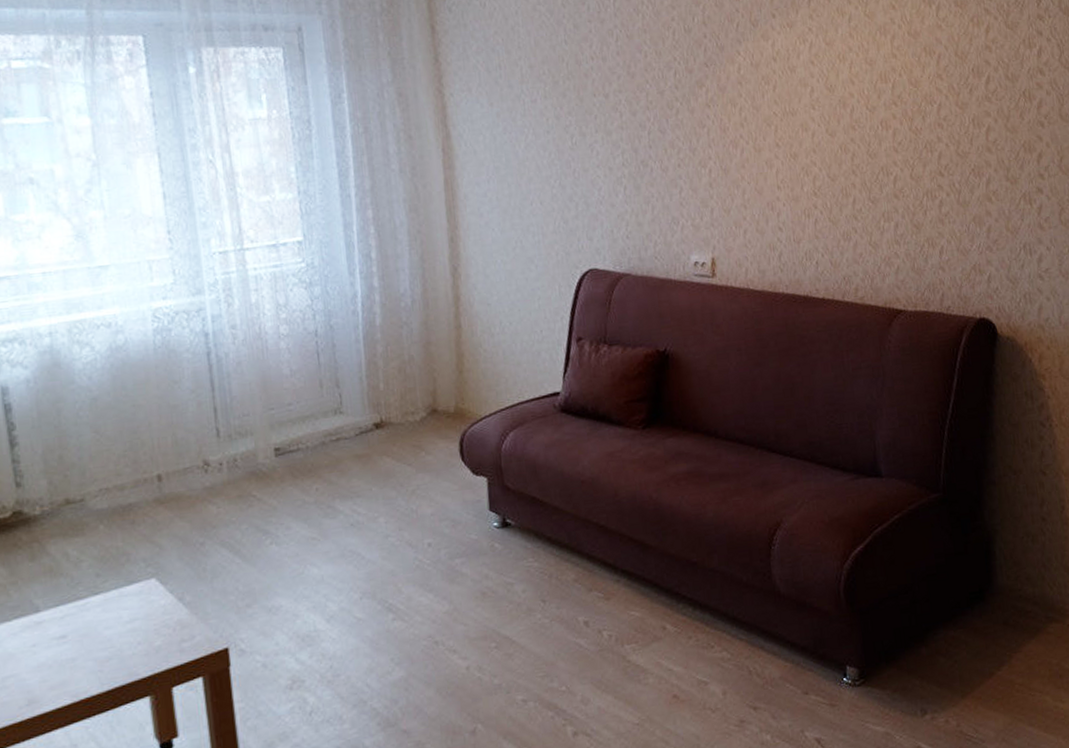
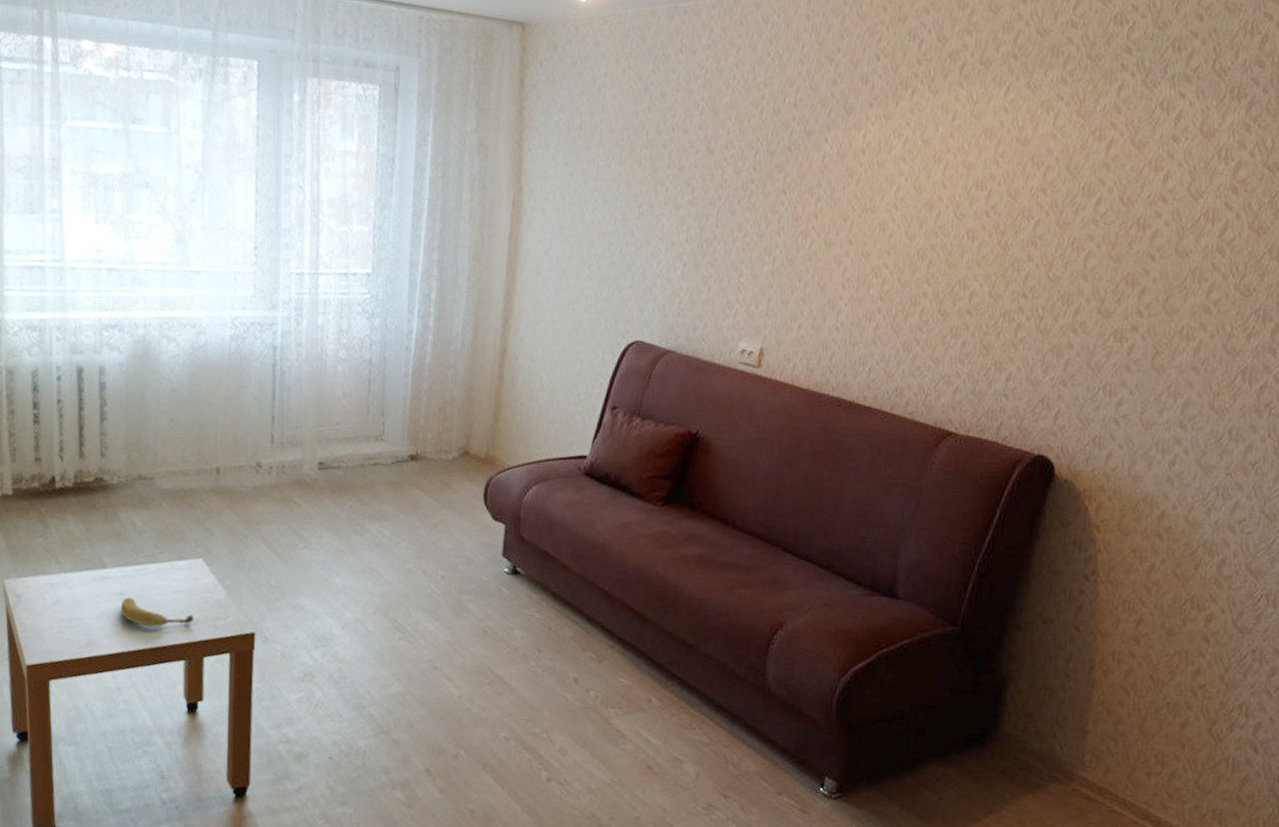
fruit: none [63,638,154,668] -> present [120,597,194,628]

